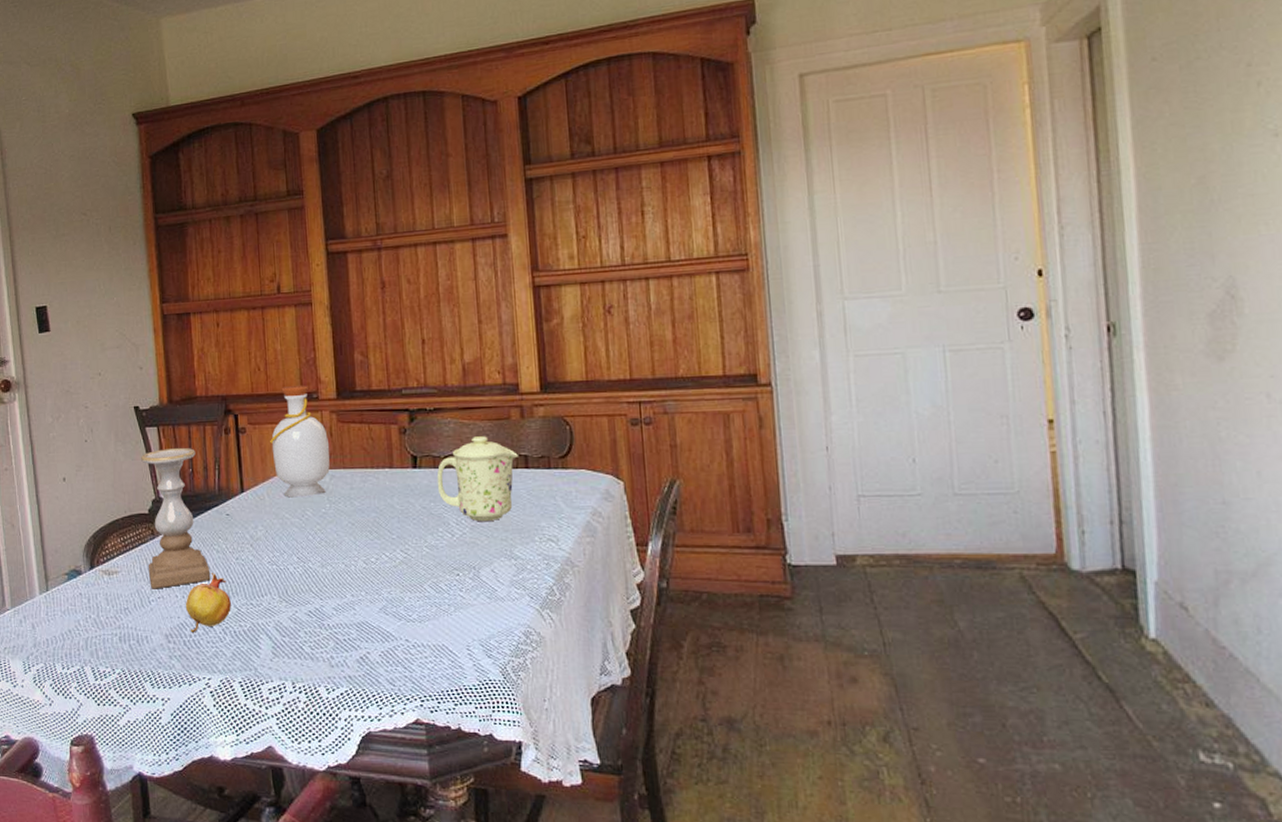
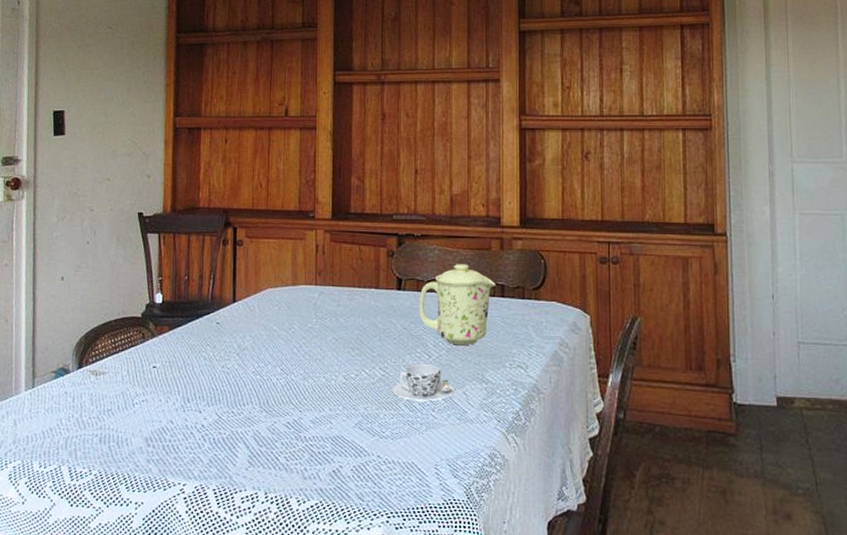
candle holder: present [141,447,211,589] -> none [135,255,196,392]
fruit: present [185,573,231,633] -> none [167,379,213,438]
bottle: present [270,385,330,498] -> none [265,203,321,311]
teacup: none [415,544,483,582] -> present [392,364,456,402]

